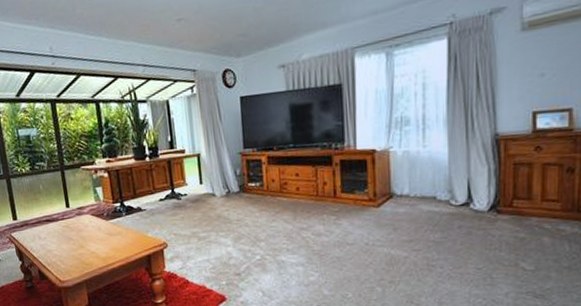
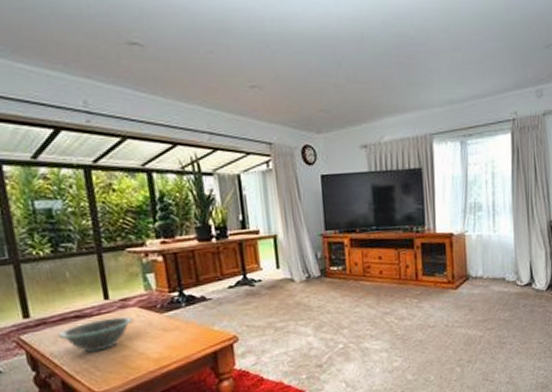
decorative bowl: none [35,221,87,249] -> present [58,316,133,353]

